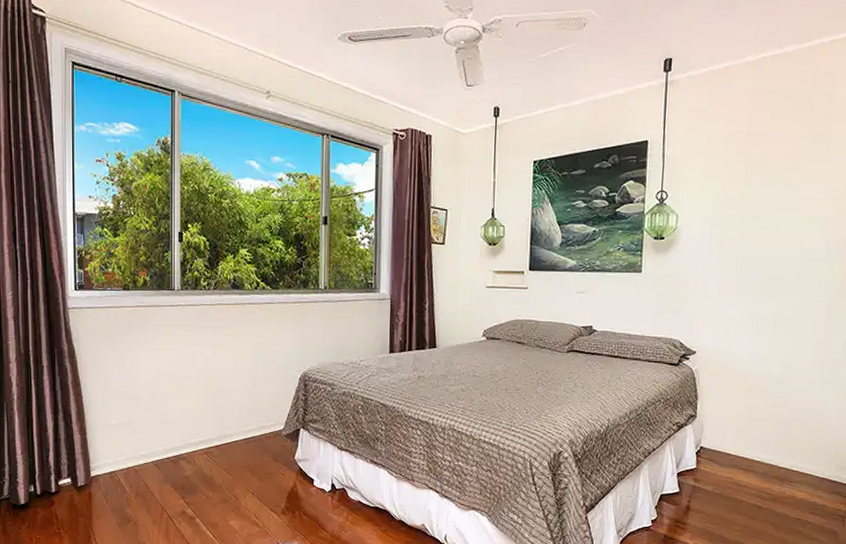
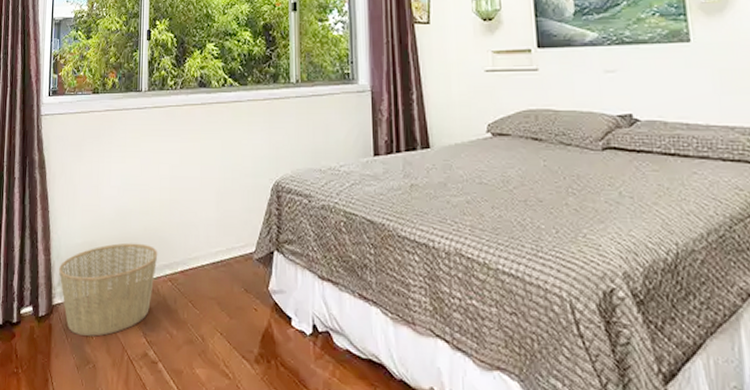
basket: none [96,423,194,500] -> present [59,242,158,337]

